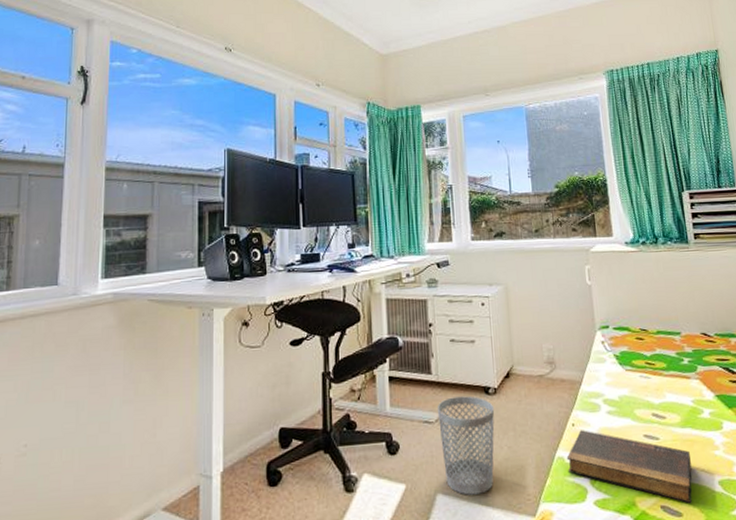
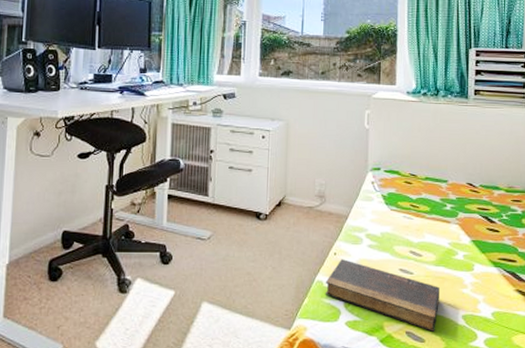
wastebasket: present [437,396,495,495] -> none [210,218,264,306]

